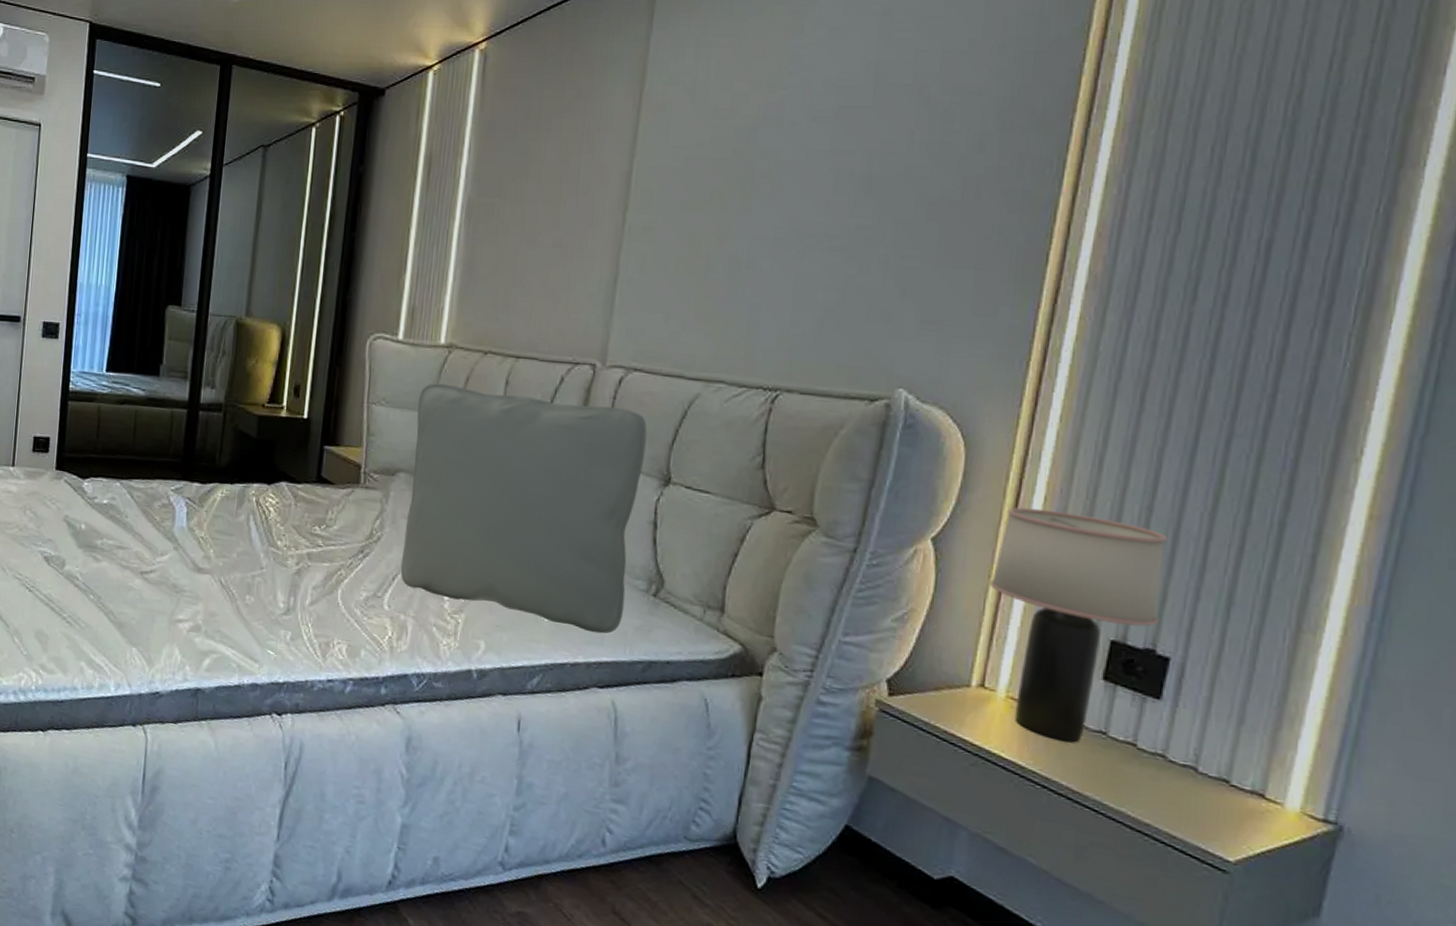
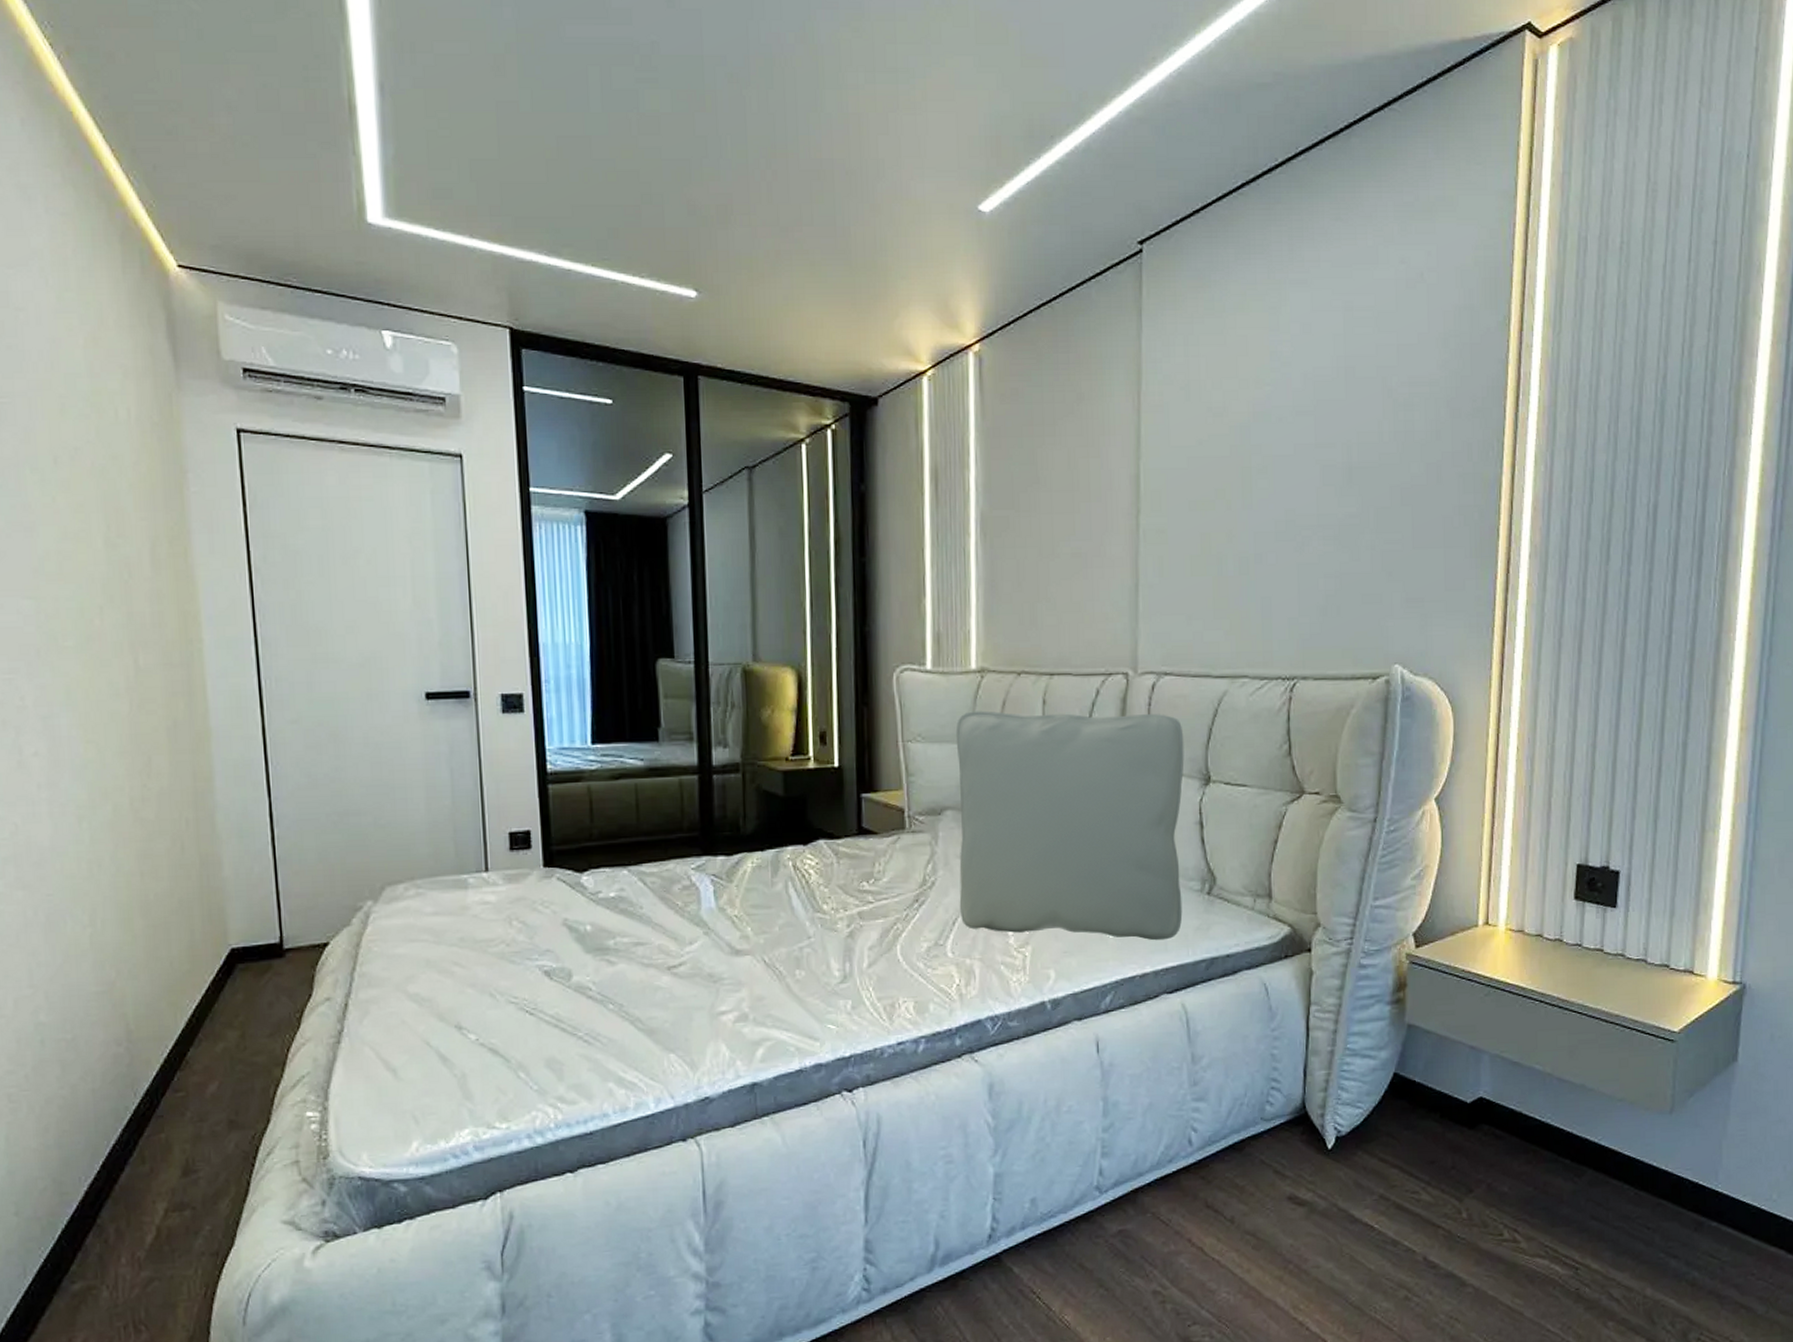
table lamp: present [989,507,1169,743] -> none [1483,758,1609,960]

